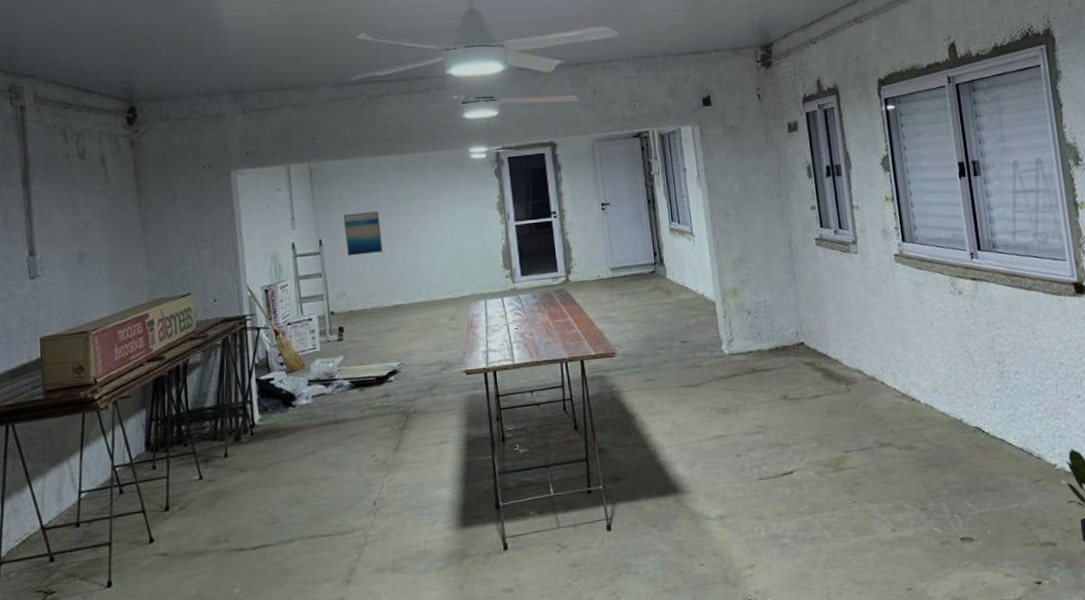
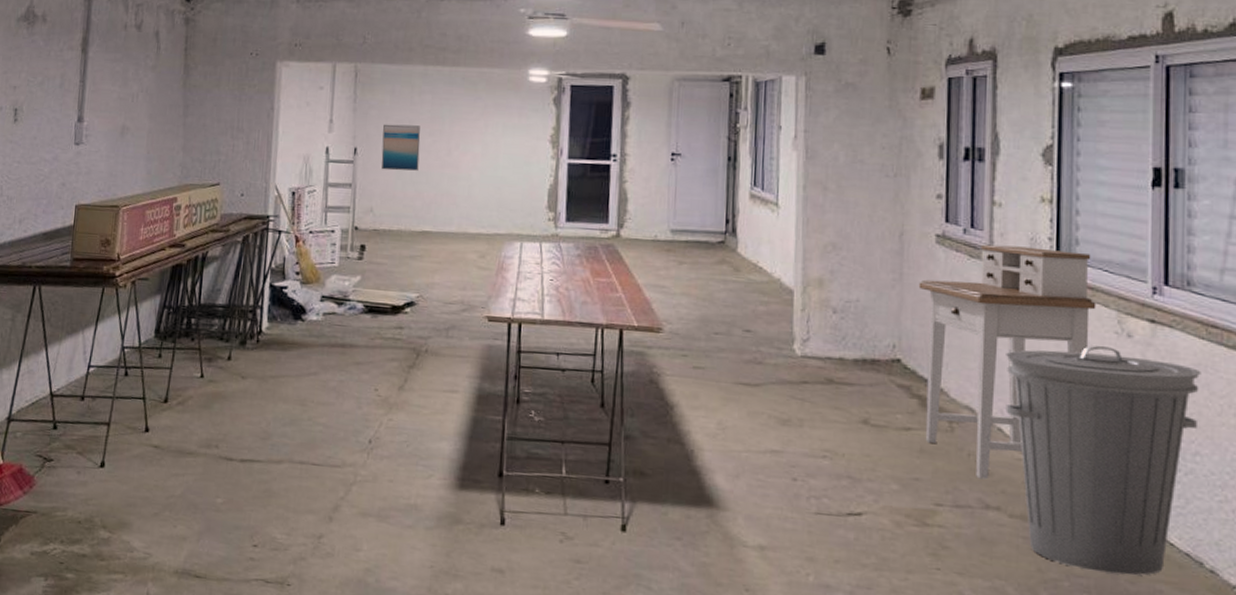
desk: none [808,235,935,425] -> present [918,244,1097,480]
trash can: none [878,303,1014,477] -> present [1005,345,1201,576]

